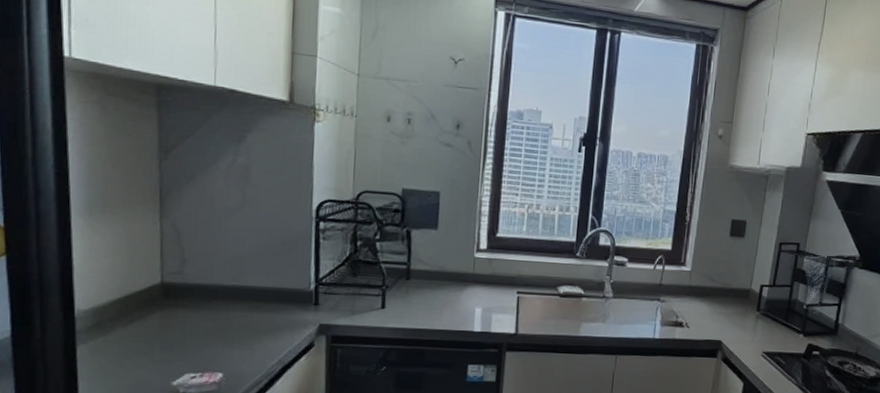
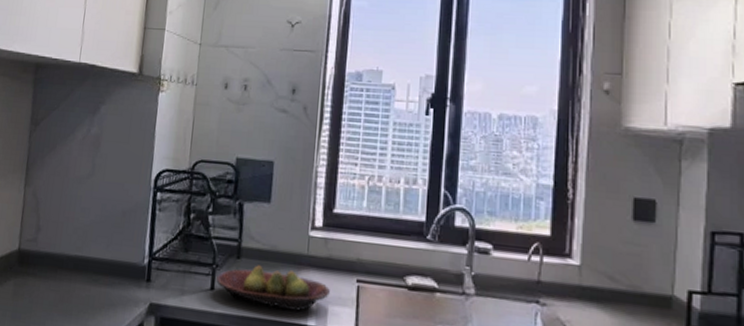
fruit bowl: none [387,284,494,321] -> present [216,265,330,311]

